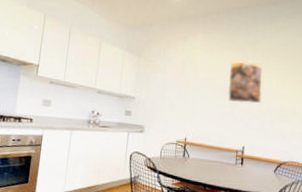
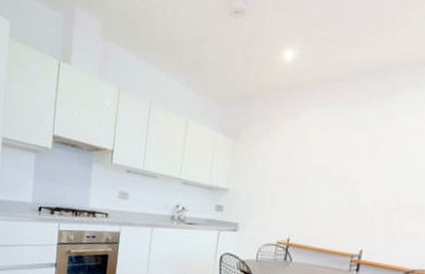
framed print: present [227,61,264,104] -> none [346,143,399,199]

